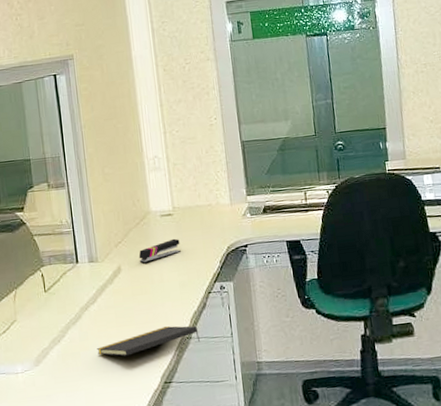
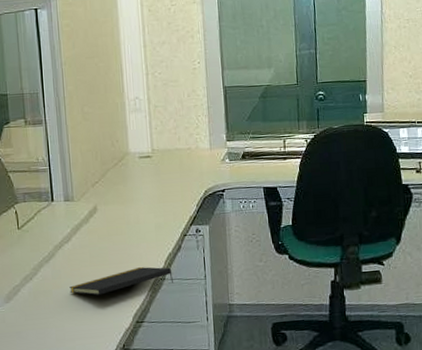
stapler: present [138,238,181,264] -> none [115,180,158,204]

